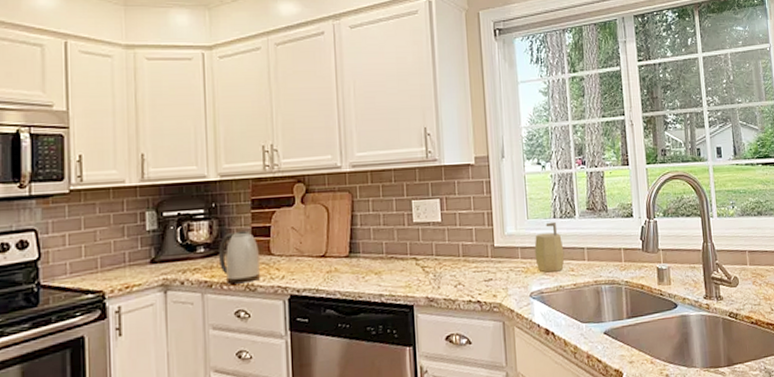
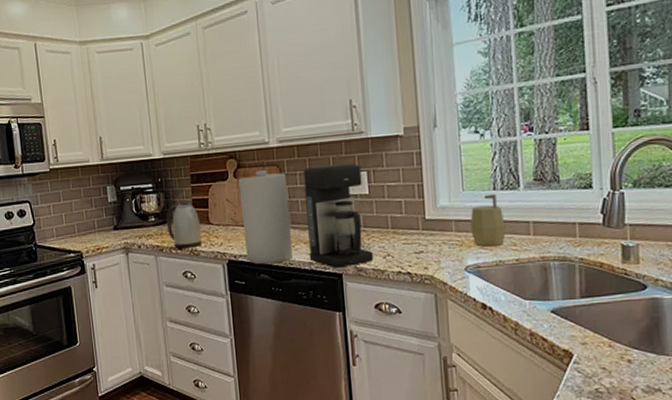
paper towel holder: none [306,196,362,299] -> present [238,170,293,265]
coffee maker: none [376,190,445,300] -> present [303,163,374,268]

